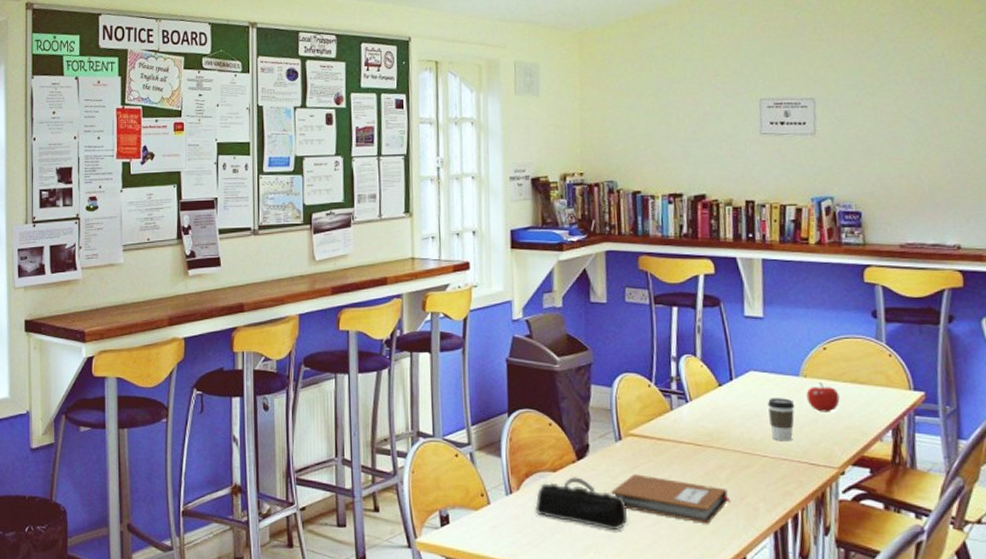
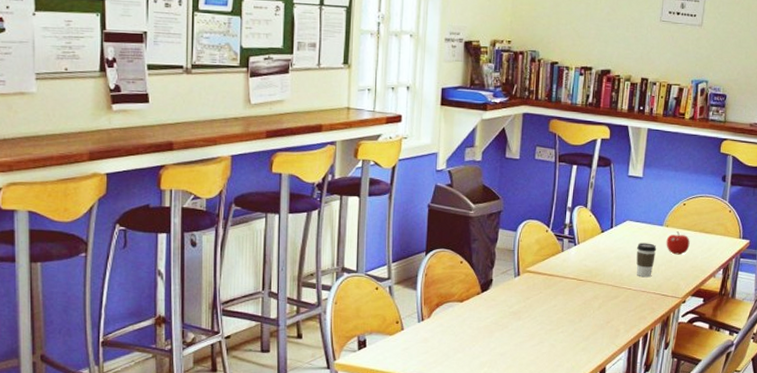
pencil case: present [535,477,627,531] -> none [442,306,518,350]
notebook: present [611,474,731,524] -> none [507,304,600,342]

